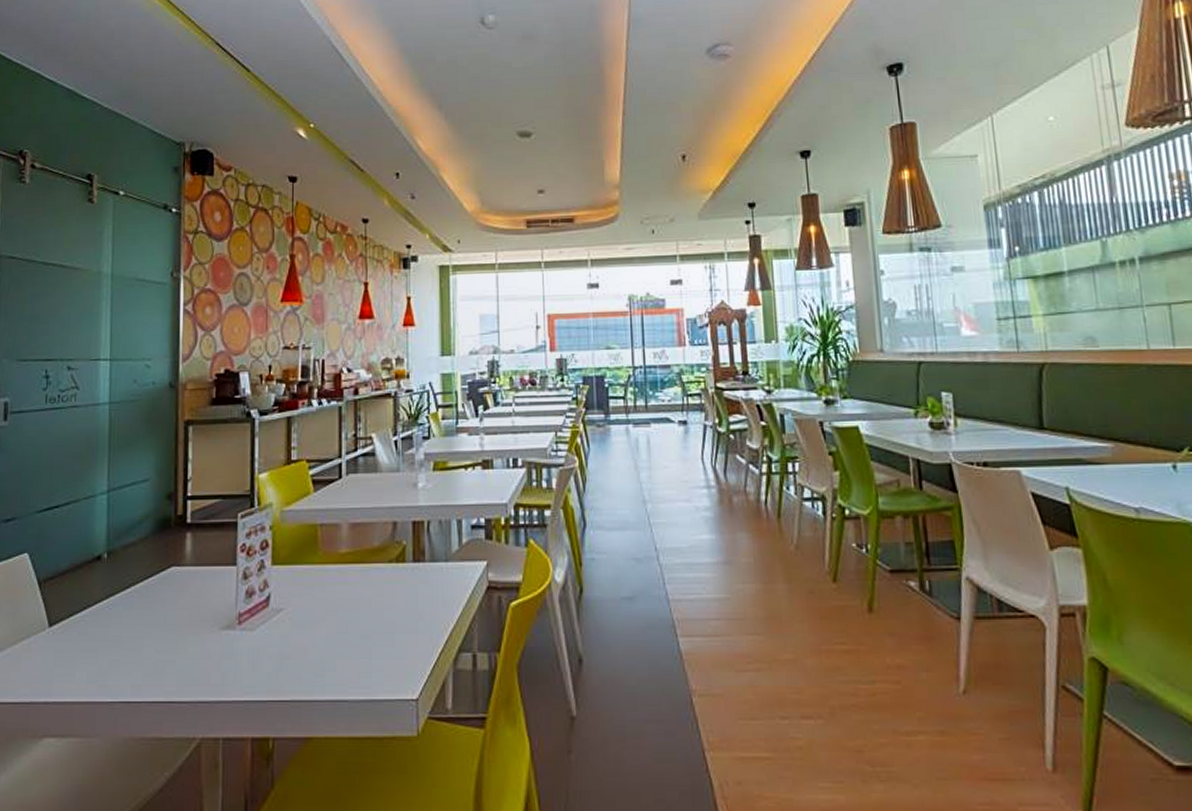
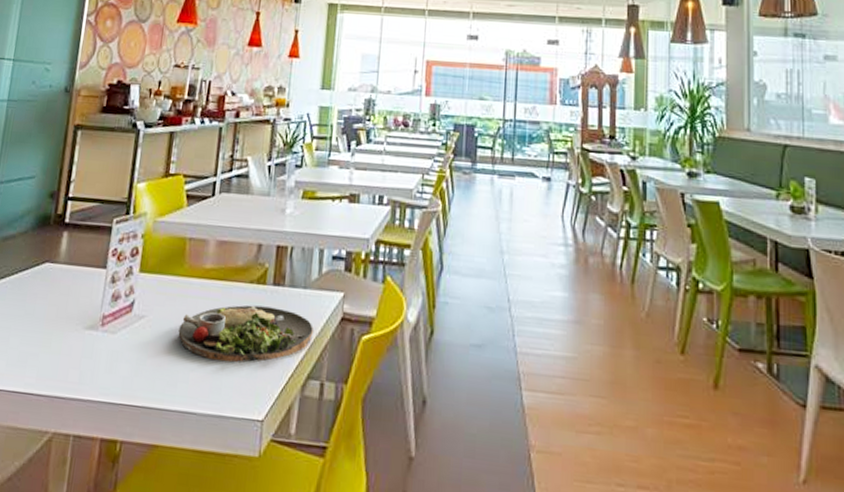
dinner plate: none [320,584,461,645] -> present [178,305,314,363]

